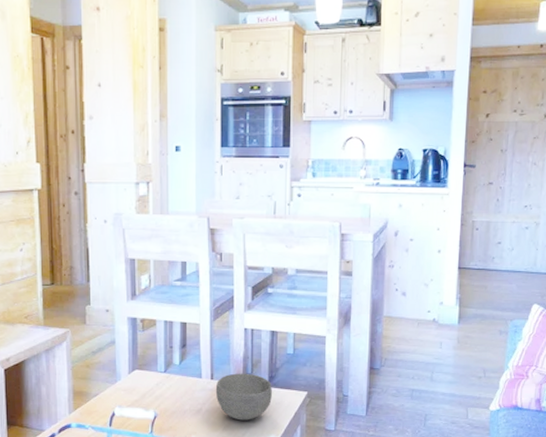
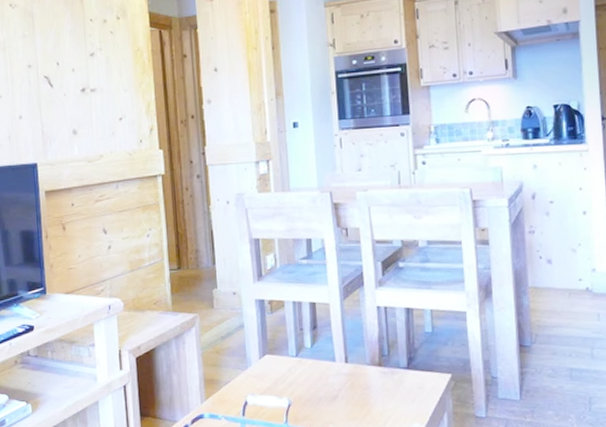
bowl: present [215,373,272,421] -> none [350,355,413,408]

